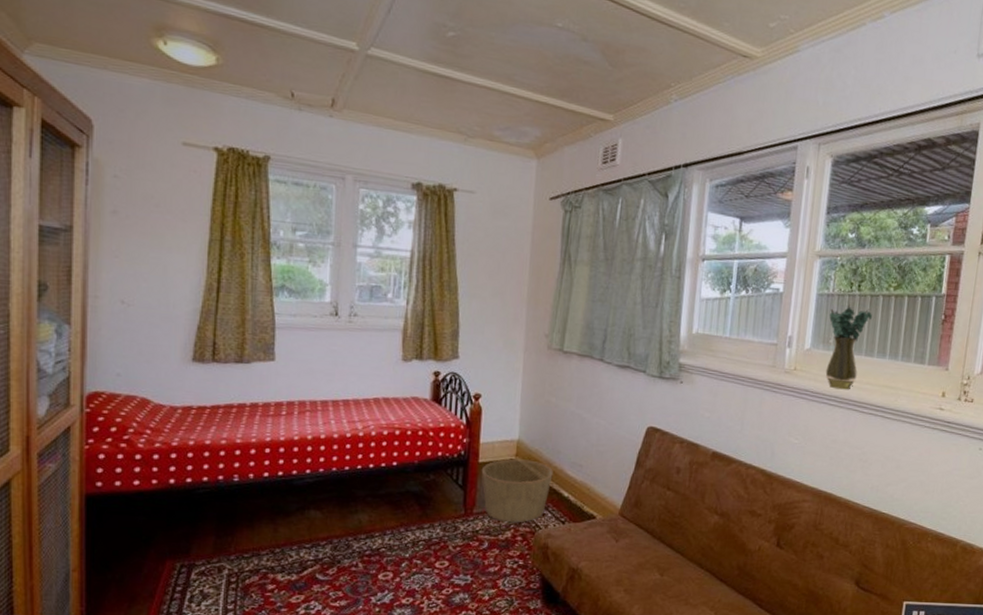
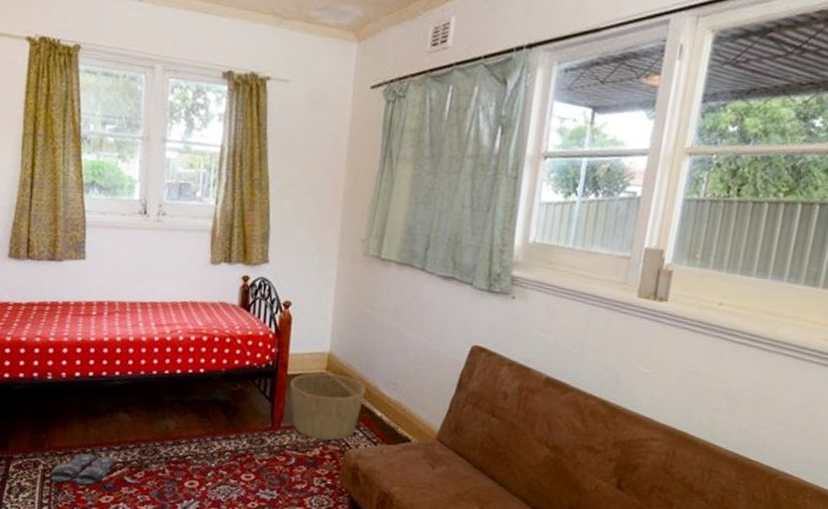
slippers: none [237,554,306,587] -> present [51,453,115,486]
candle: none [784,333,813,382] -> present [636,245,674,303]
vase: present [825,303,872,390] -> none [688,211,753,315]

